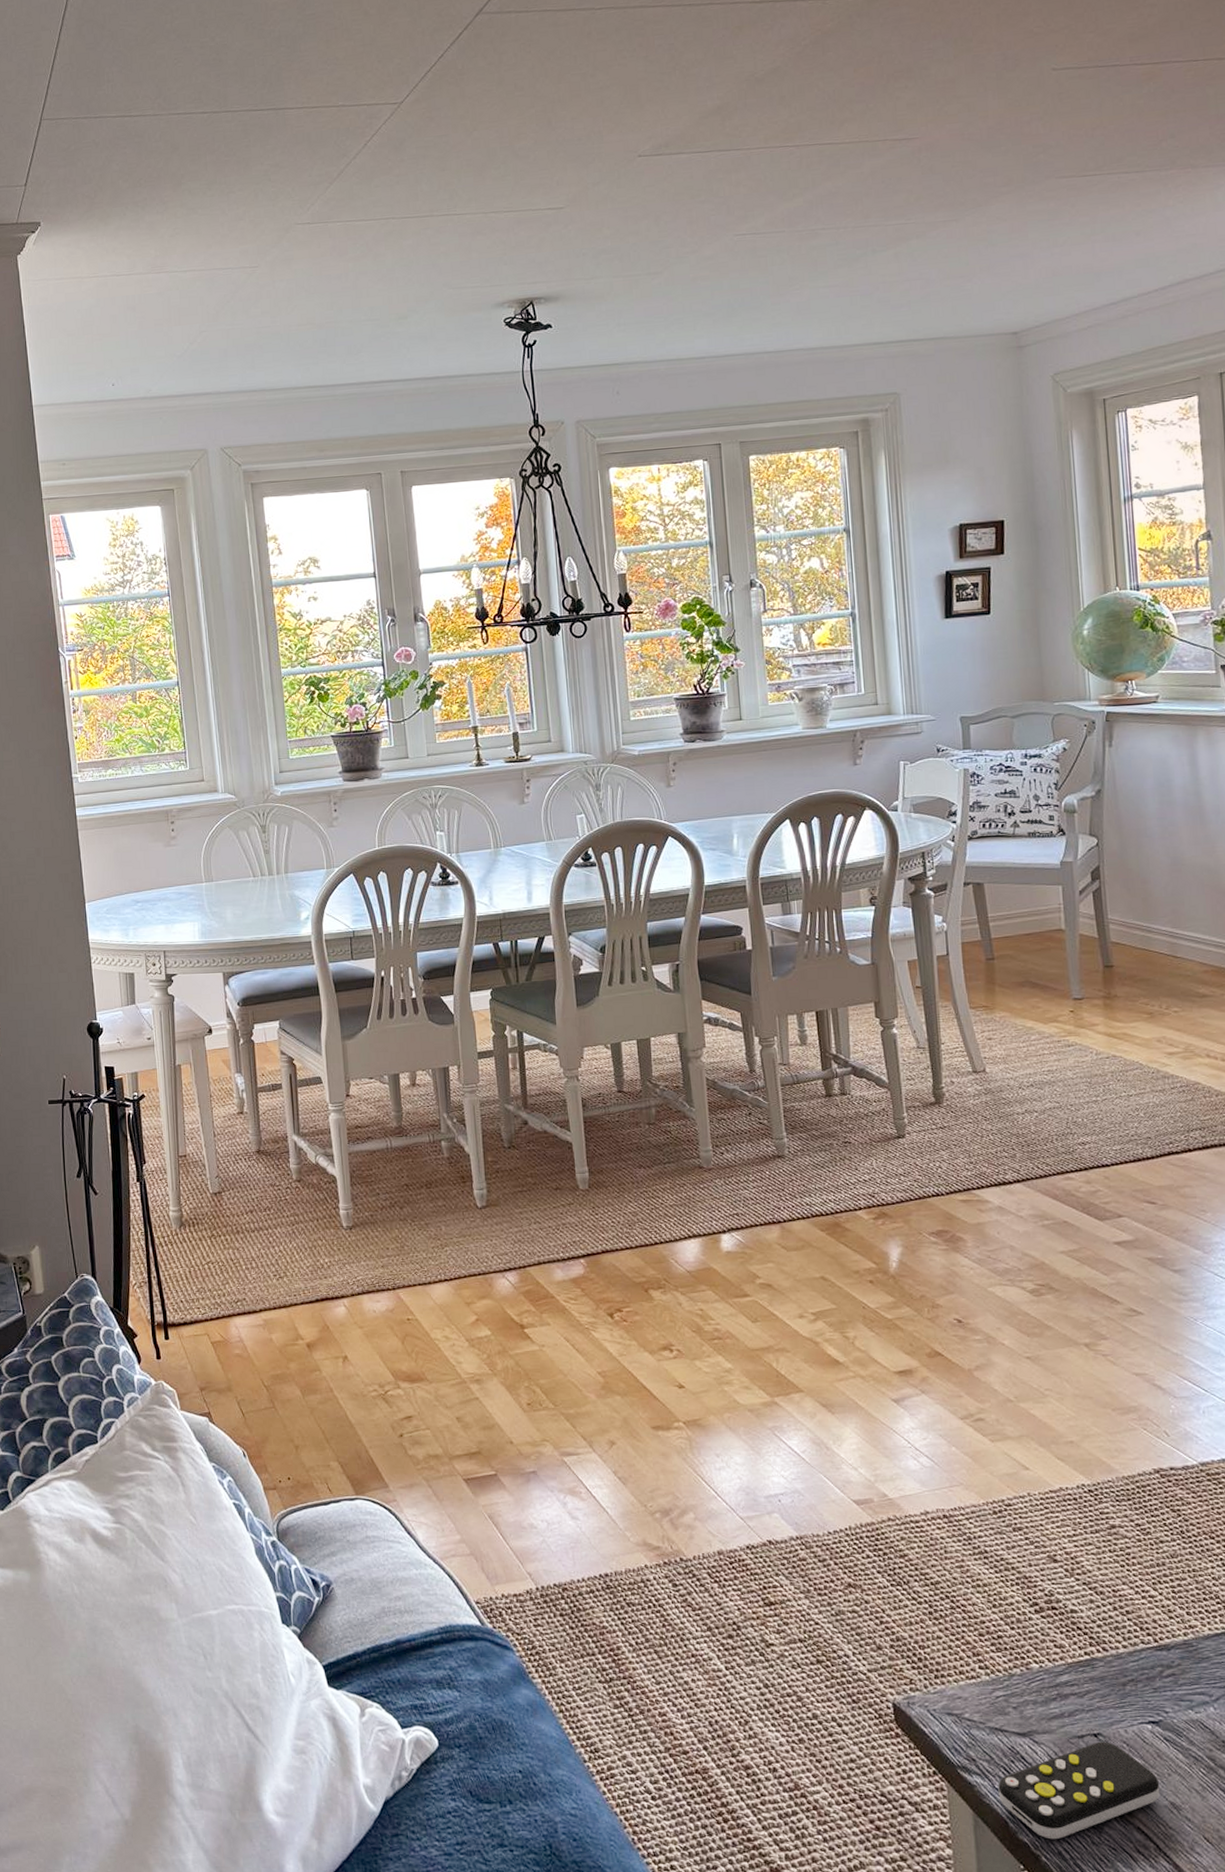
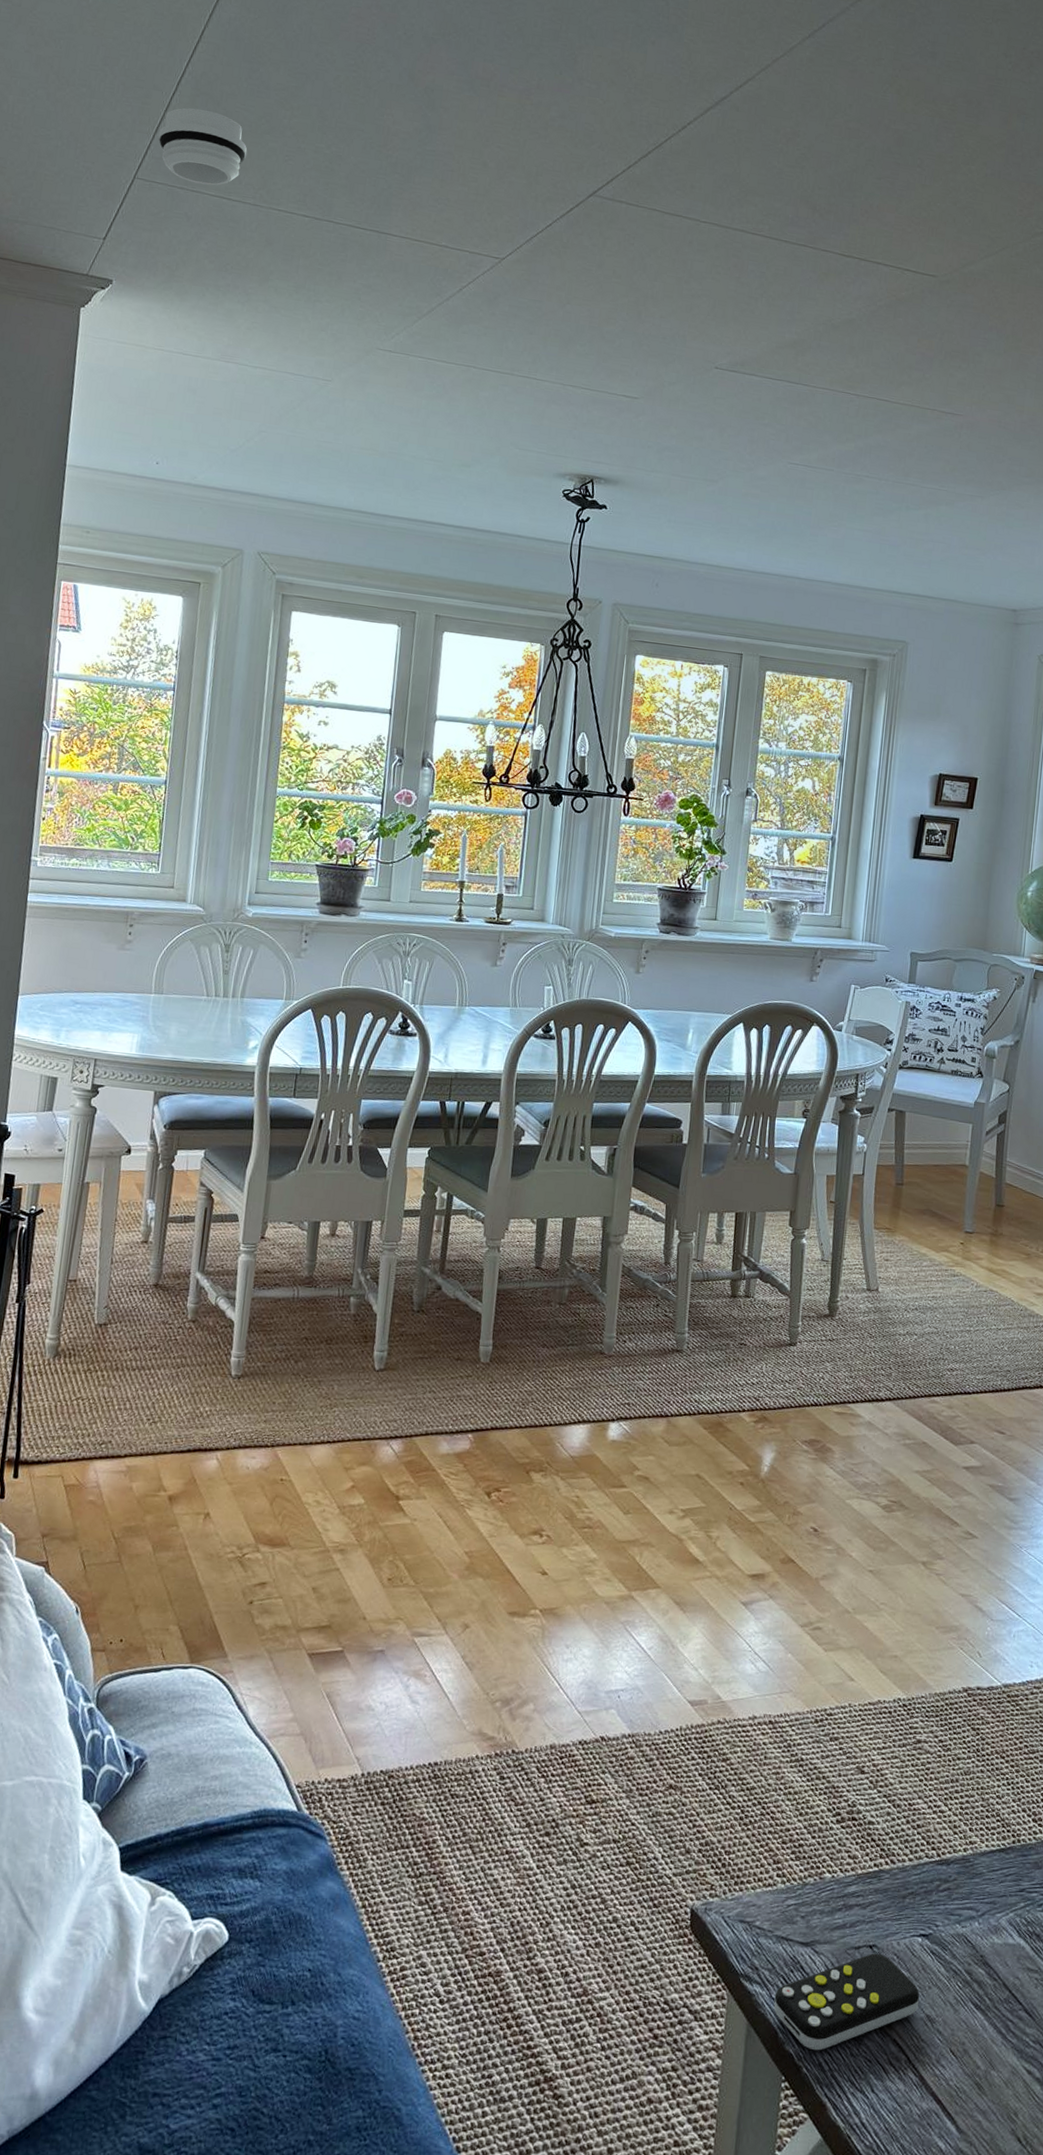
smoke detector: none [54,36,139,110] -> present [158,107,248,186]

